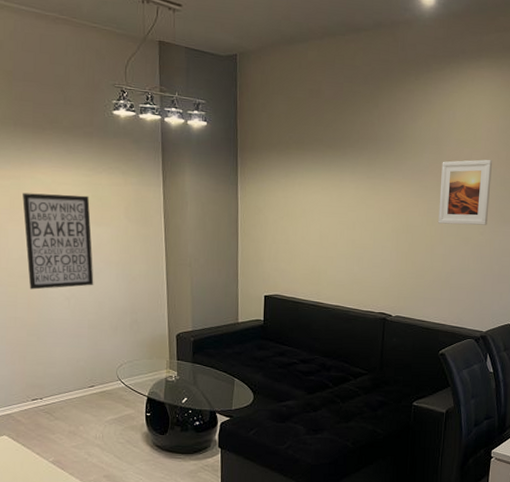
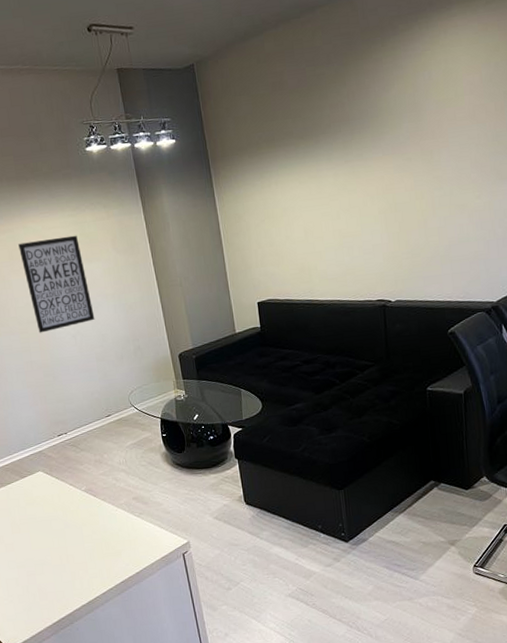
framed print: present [438,159,492,225] -> none [423,114,483,195]

